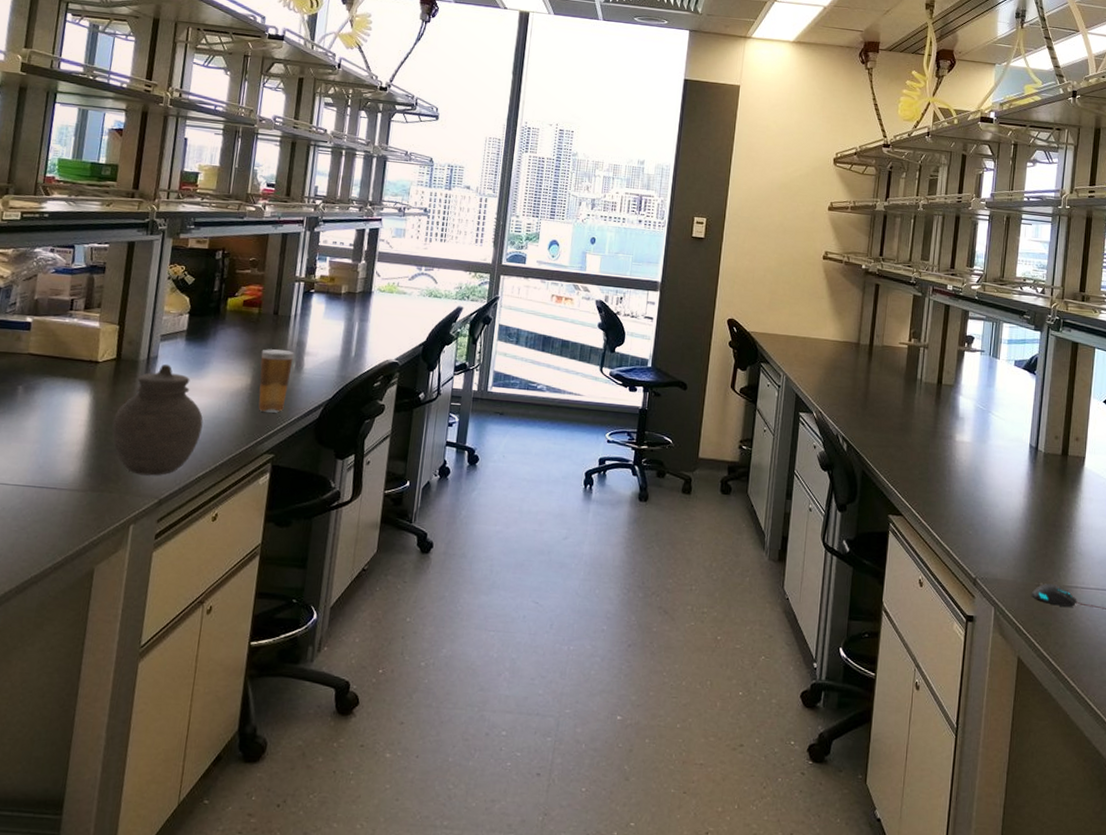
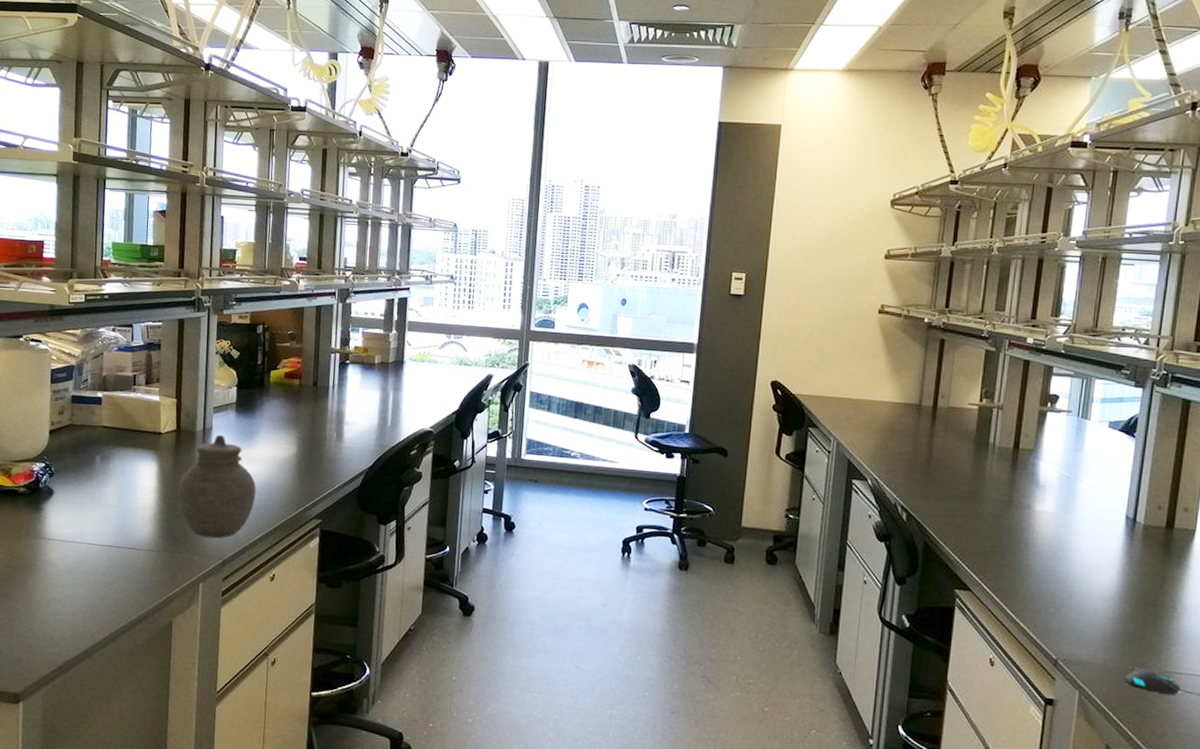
beverage cup: present [258,349,294,413] -> none [304,419,334,480]

